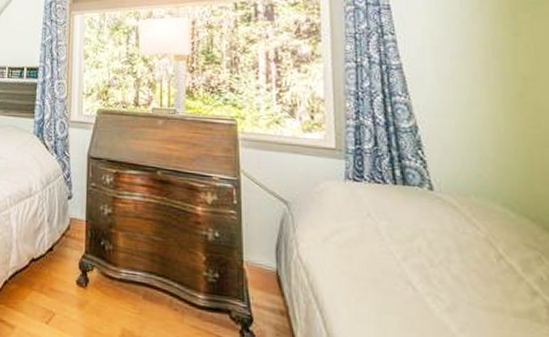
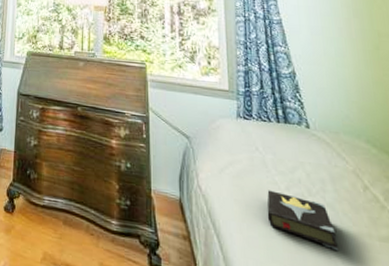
hardback book: none [379,260,464,326] -> present [267,190,338,250]

